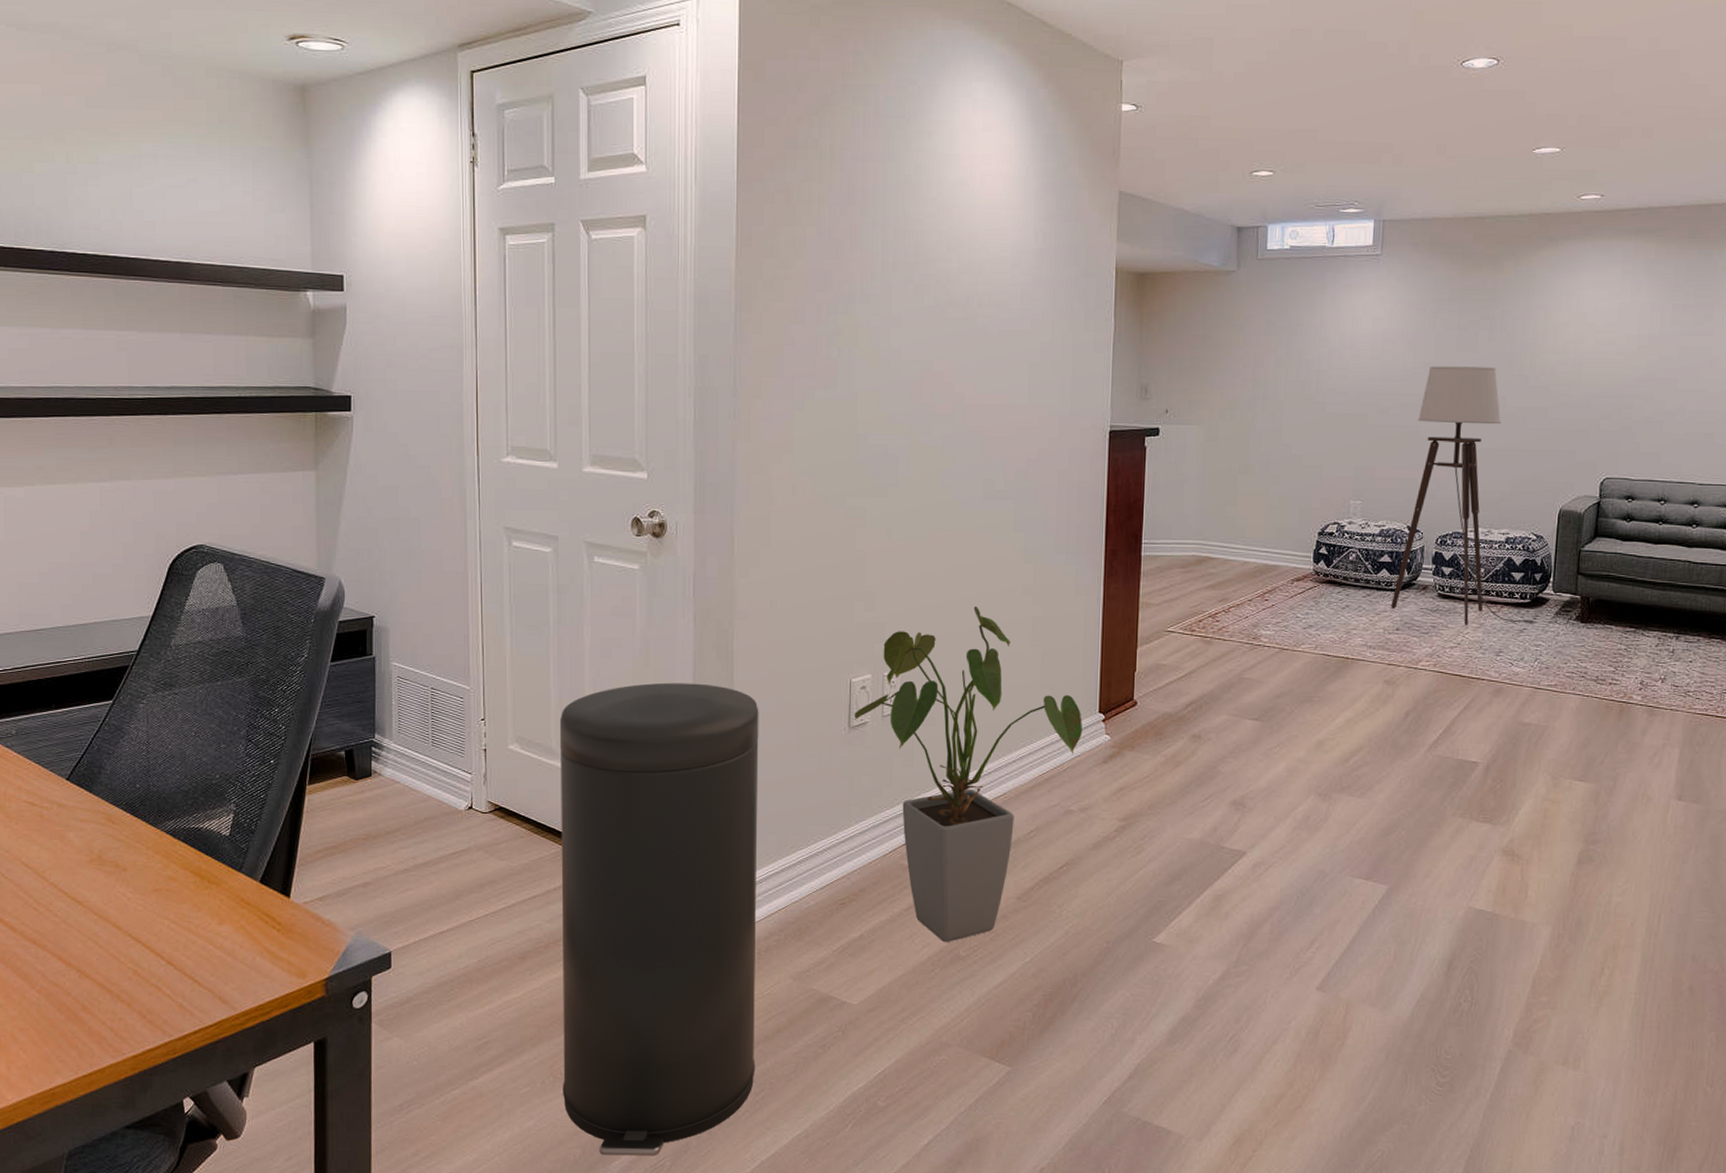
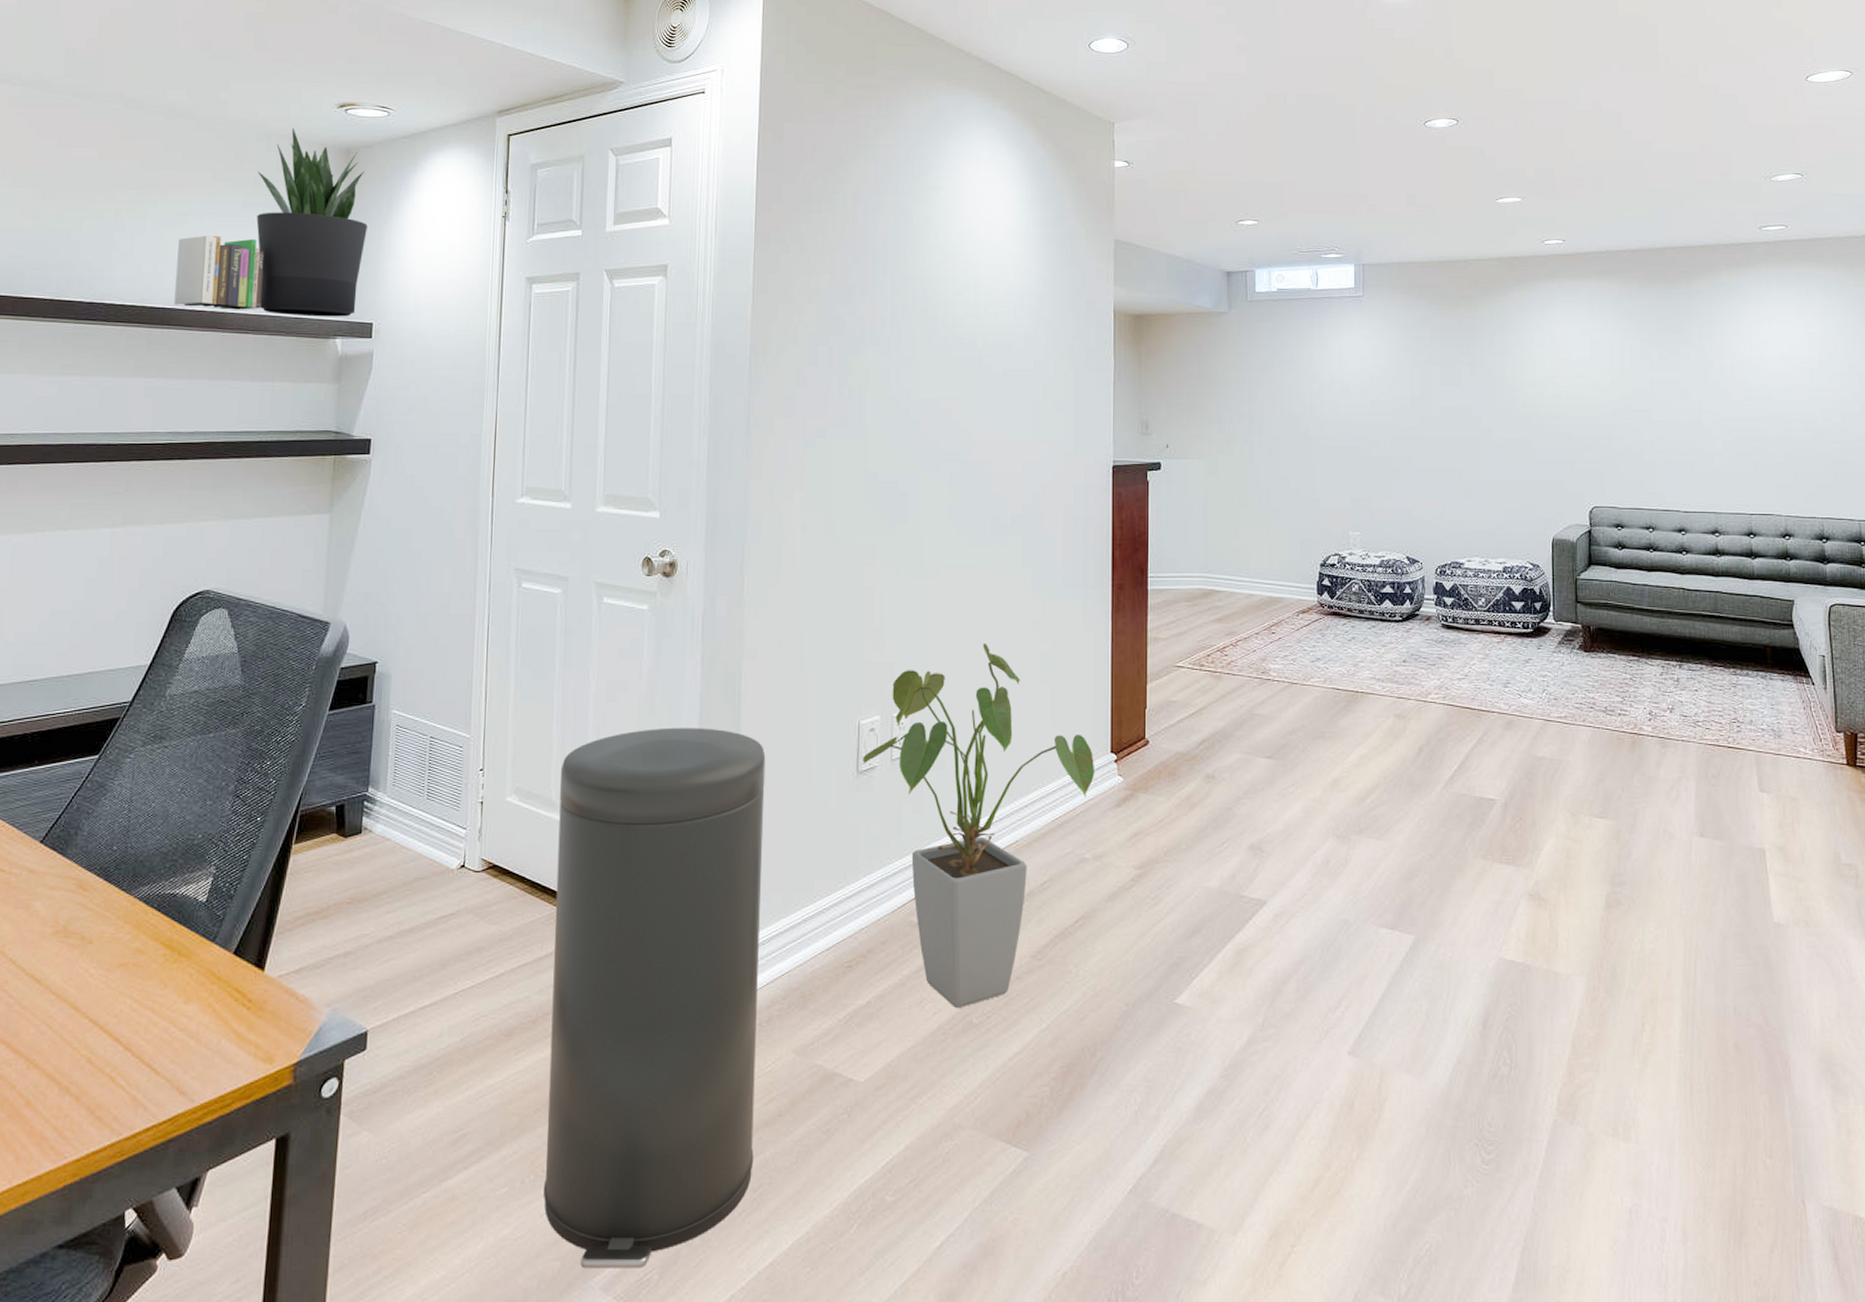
books: none [135,180,227,261] -> present [174,235,264,310]
planter: none [209,63,330,269] -> present [256,129,368,317]
floor lamp: present [1391,366,1538,626] -> none [1396,400,1542,657]

